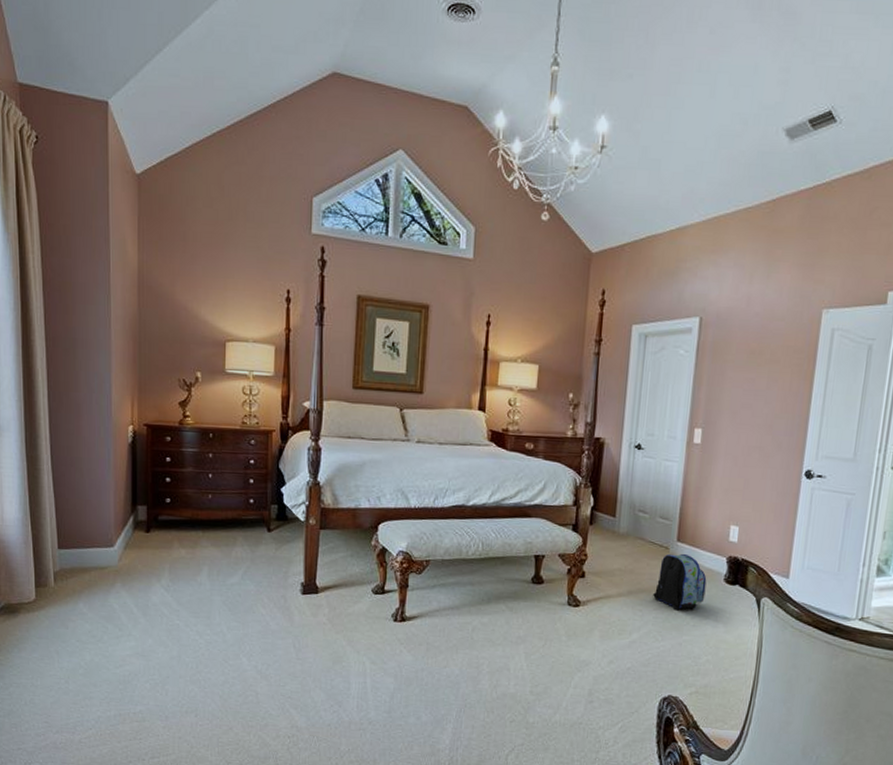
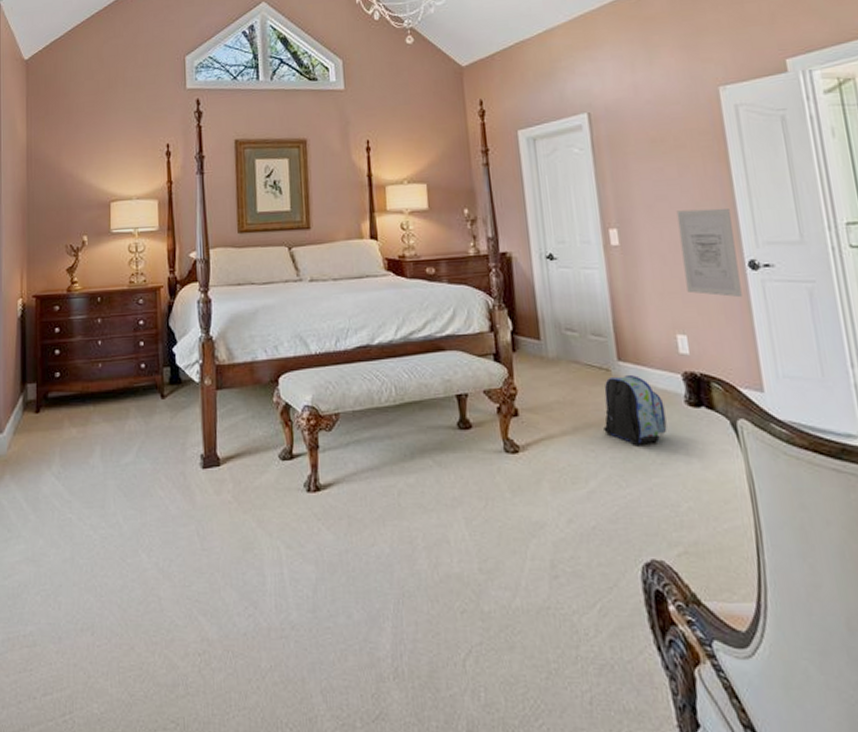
wall art: none [748,419,803,501] -> present [676,208,742,298]

